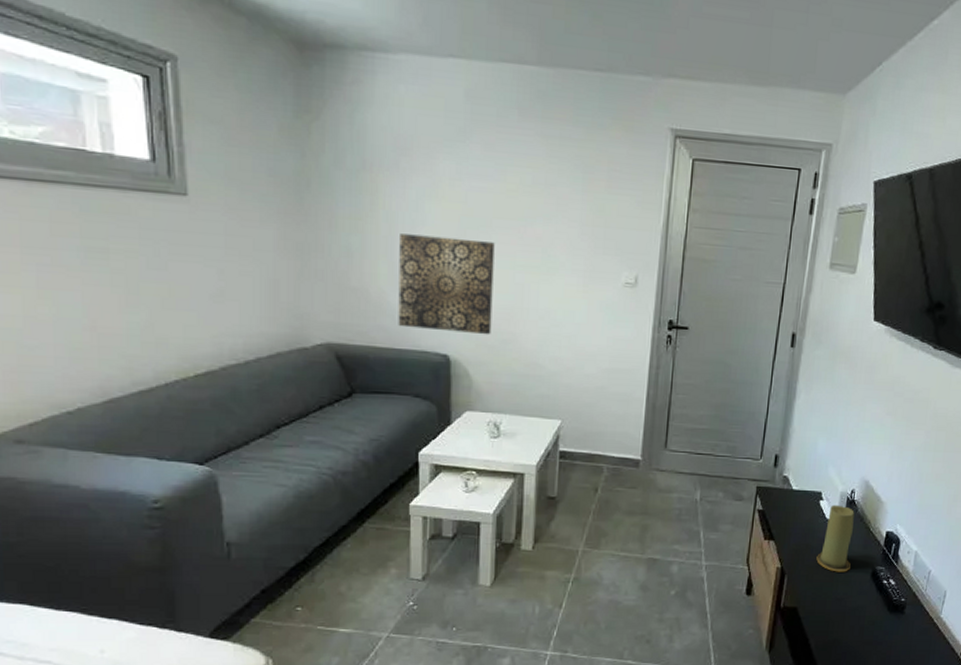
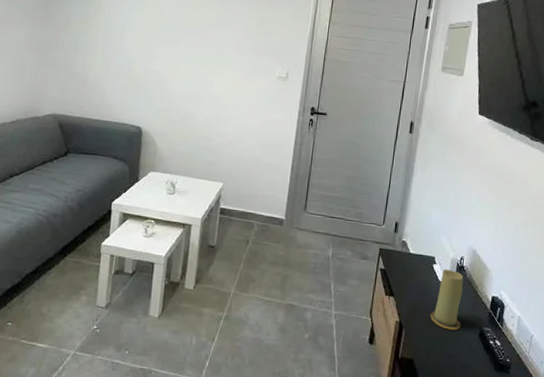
wall art: present [398,233,495,335] -> none [106,35,182,113]

